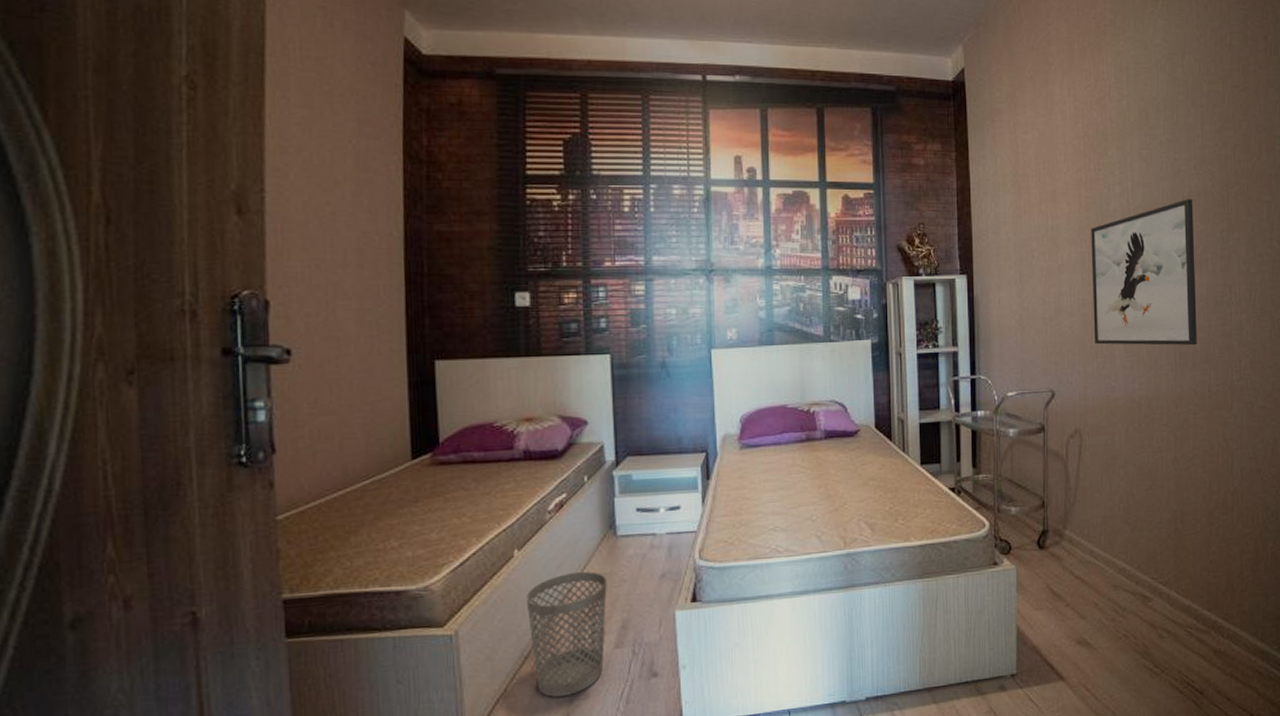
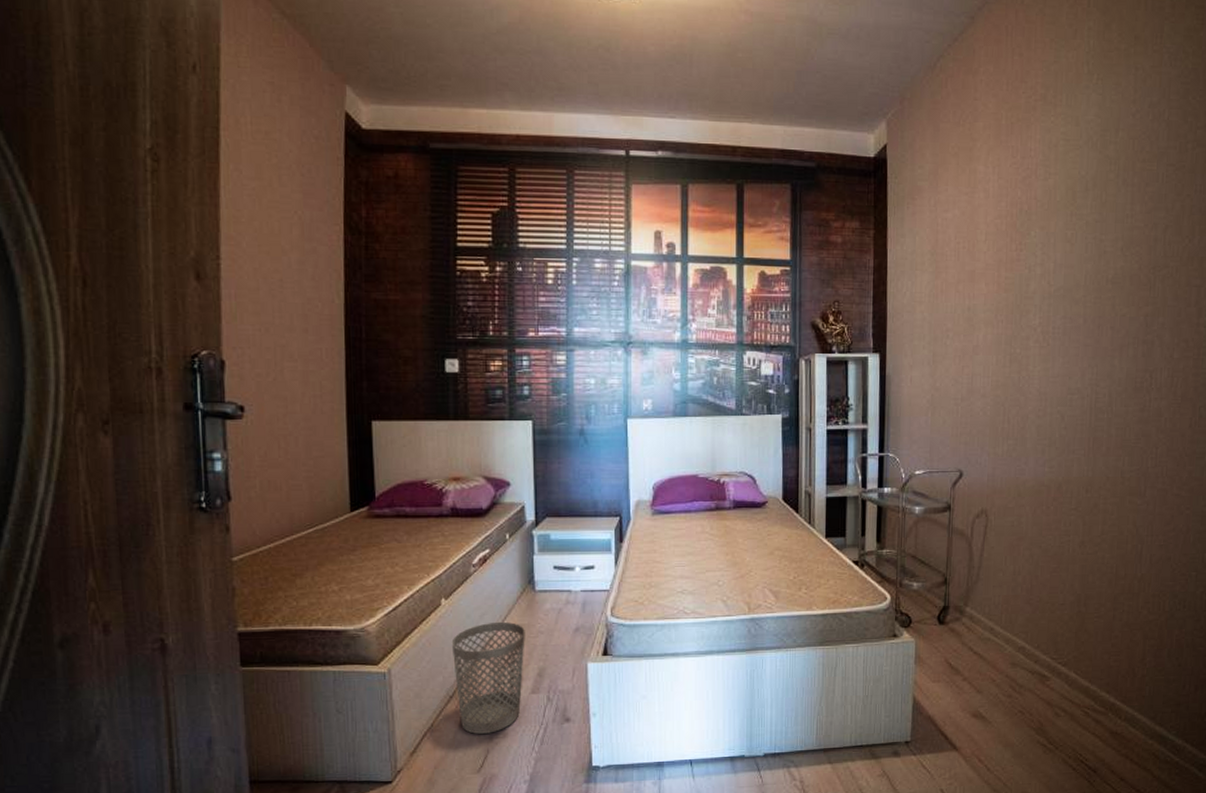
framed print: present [1091,199,1197,346] -> none [1006,282,1118,431]

